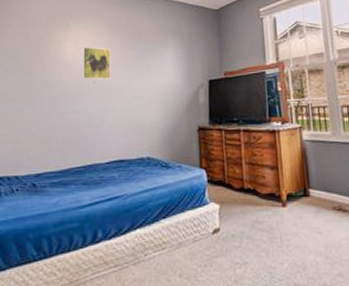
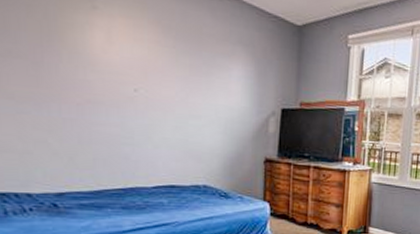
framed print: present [82,46,110,80] -> none [117,41,158,89]

